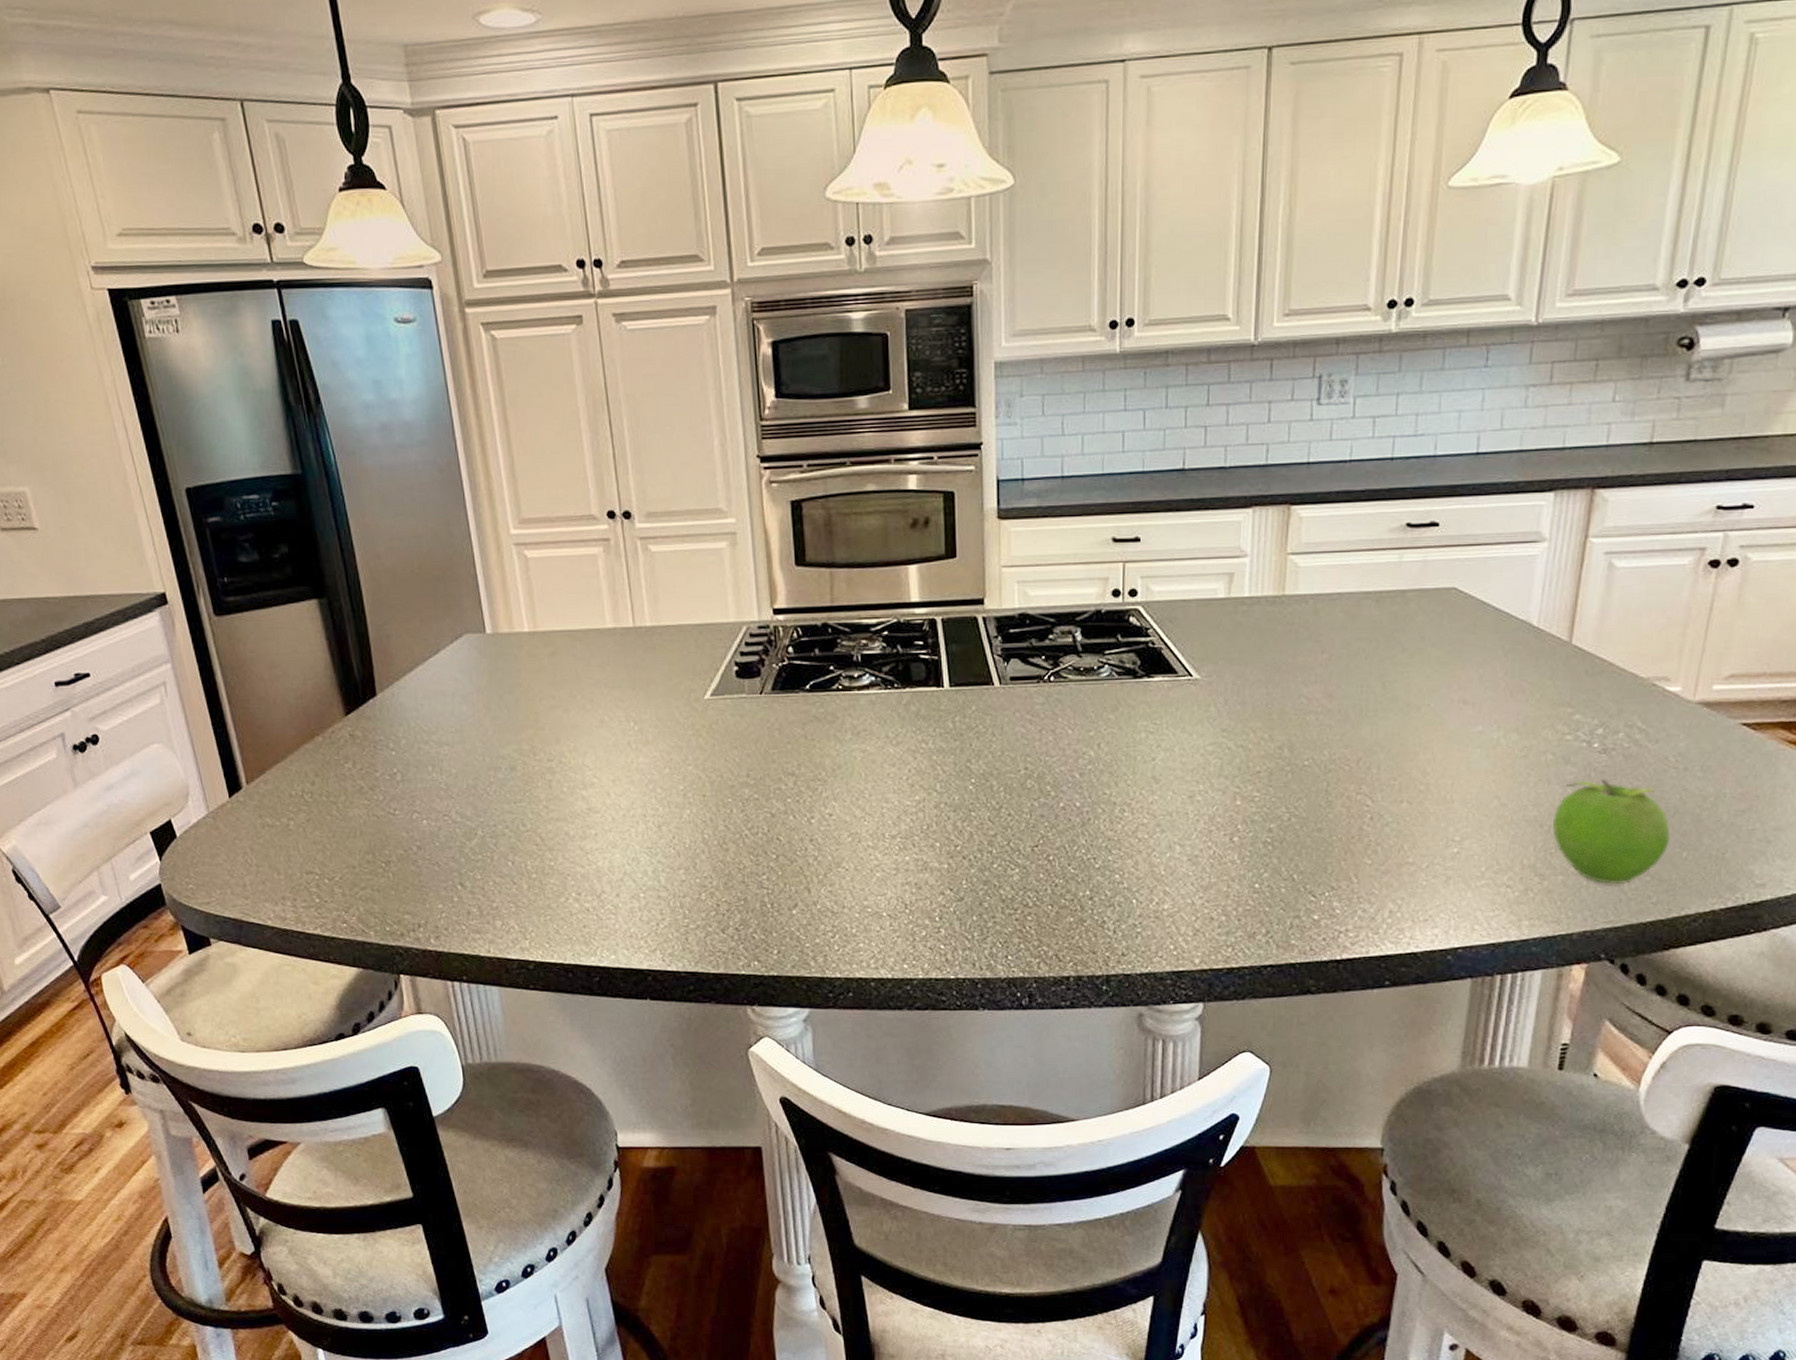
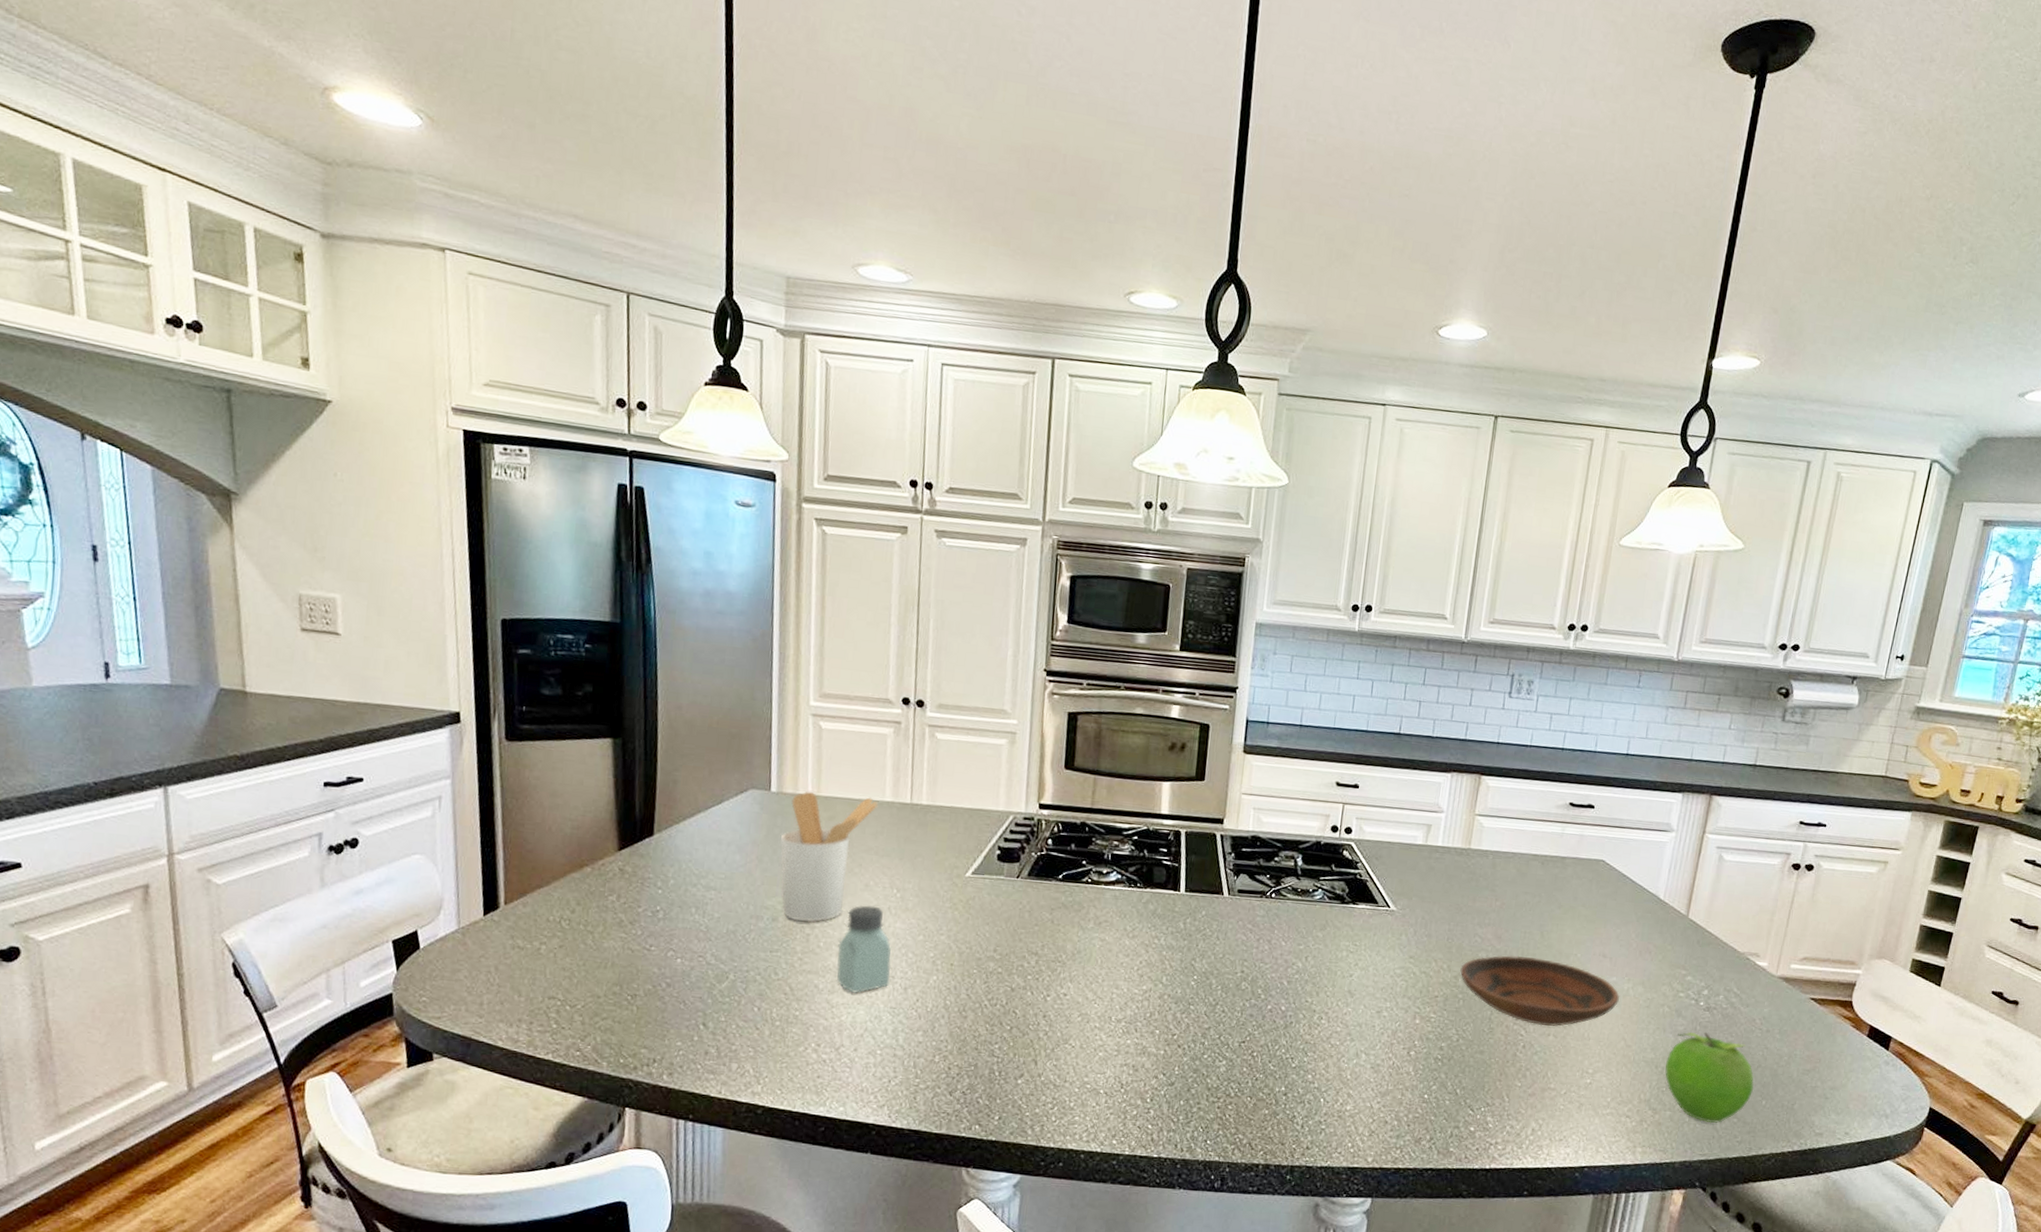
utensil holder: none [504,626,600,768] -> present [780,791,879,923]
saltshaker: none [582,742,642,837] -> present [837,905,891,993]
bowl: none [1285,714,1488,793] -> present [1460,955,1620,1026]

